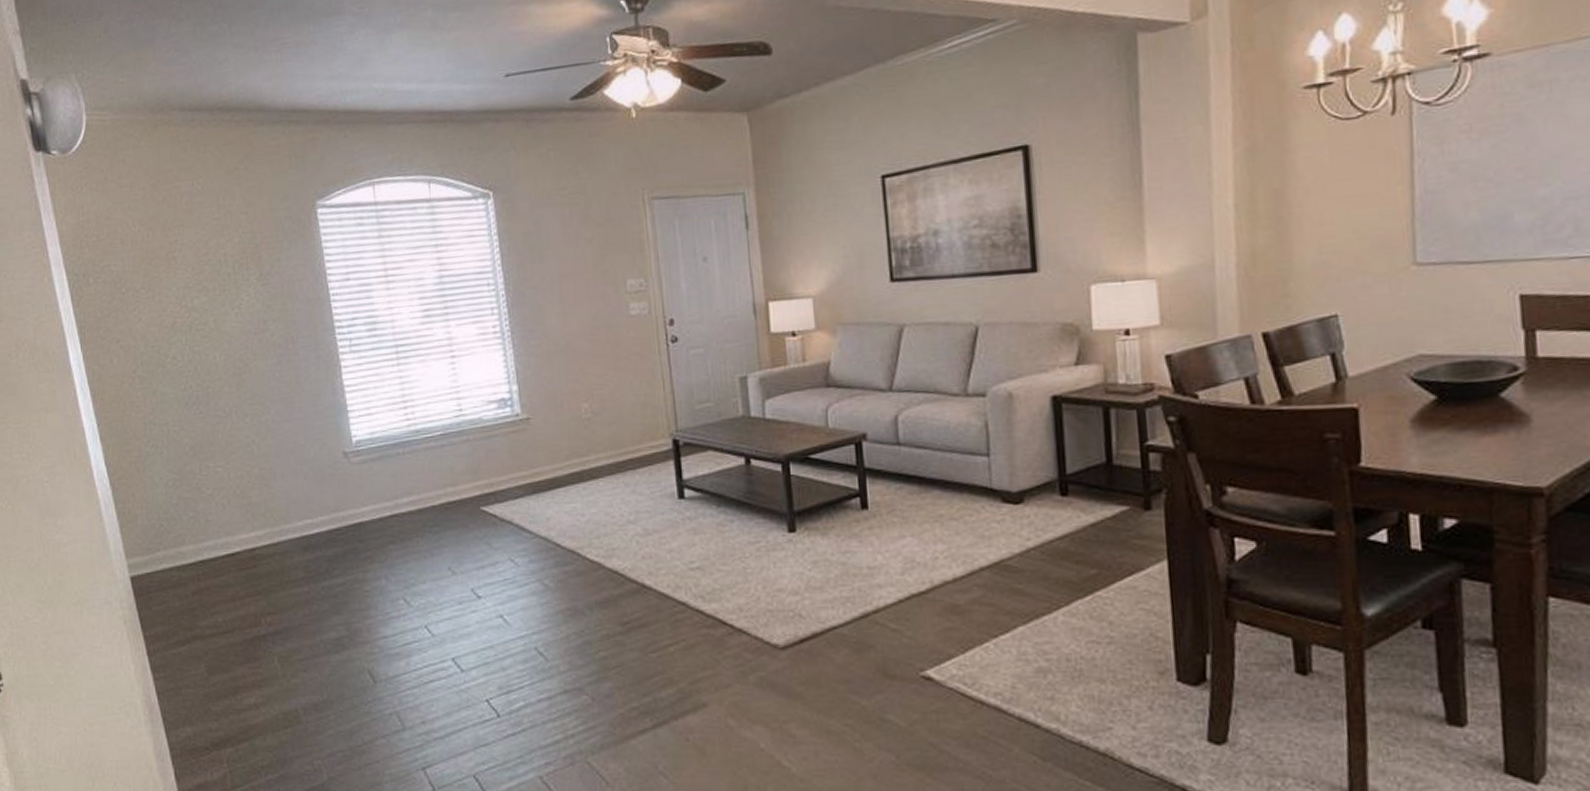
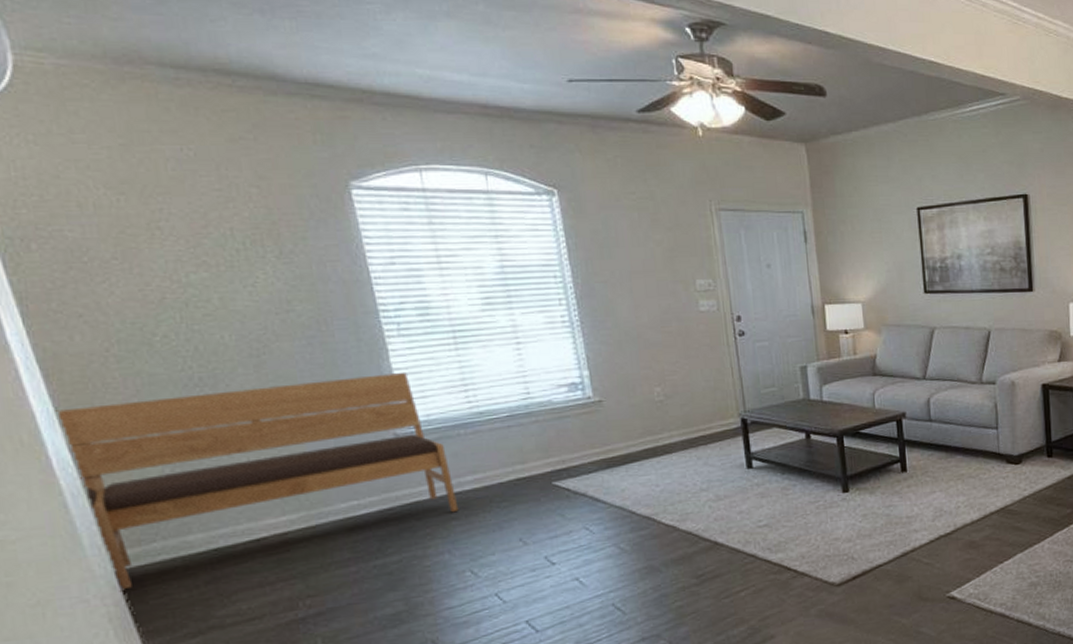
bench: none [98,388,396,597] -> present [55,371,459,592]

